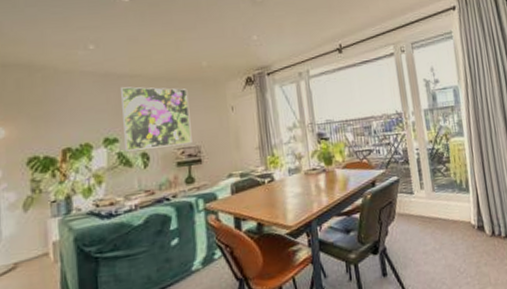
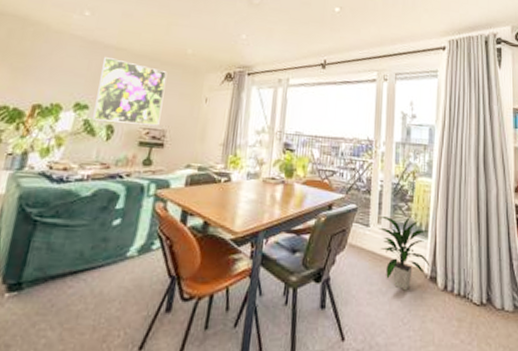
indoor plant: none [421,176,476,244] -> present [379,215,430,291]

